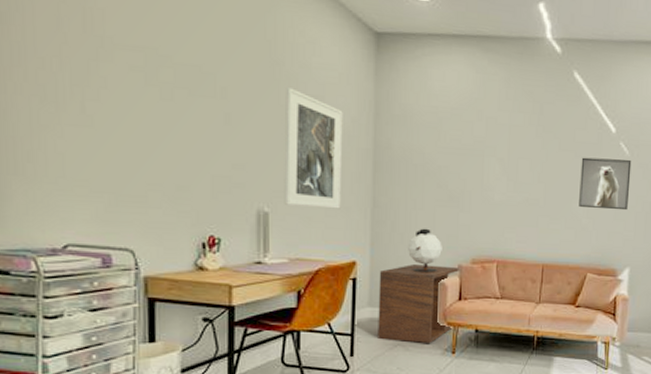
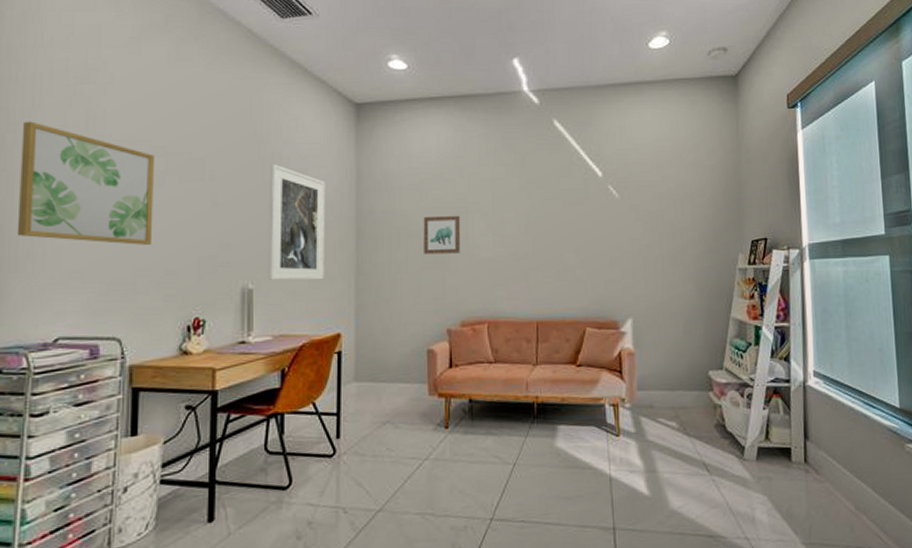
wall art: none [10,12,163,159] -> present [16,121,154,245]
side table: present [378,263,459,344] -> none [364,331,448,420]
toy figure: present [408,228,442,272] -> none [394,292,429,340]
wall art: none [439,156,477,195] -> present [423,215,461,254]
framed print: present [579,157,632,211] -> none [569,202,624,257]

